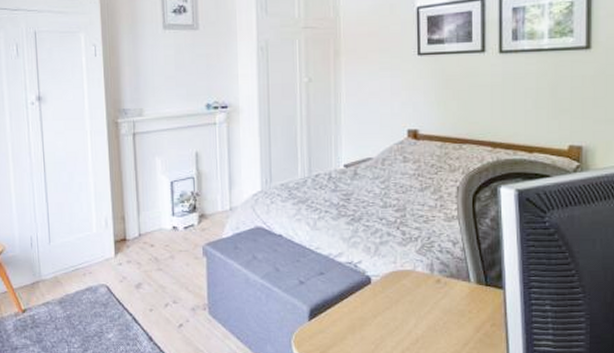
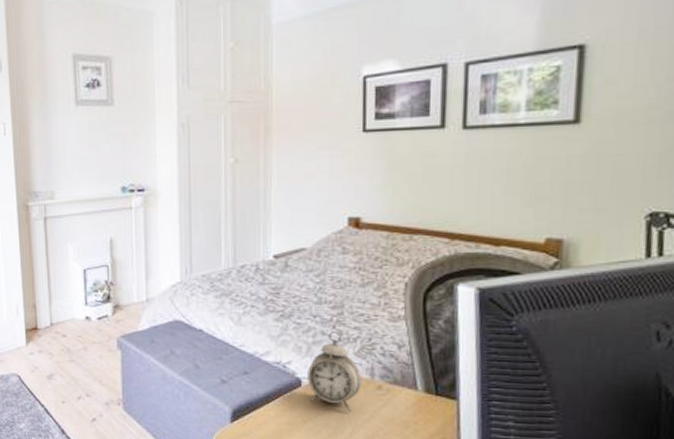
alarm clock: none [376,231,423,305] -> present [308,330,362,412]

